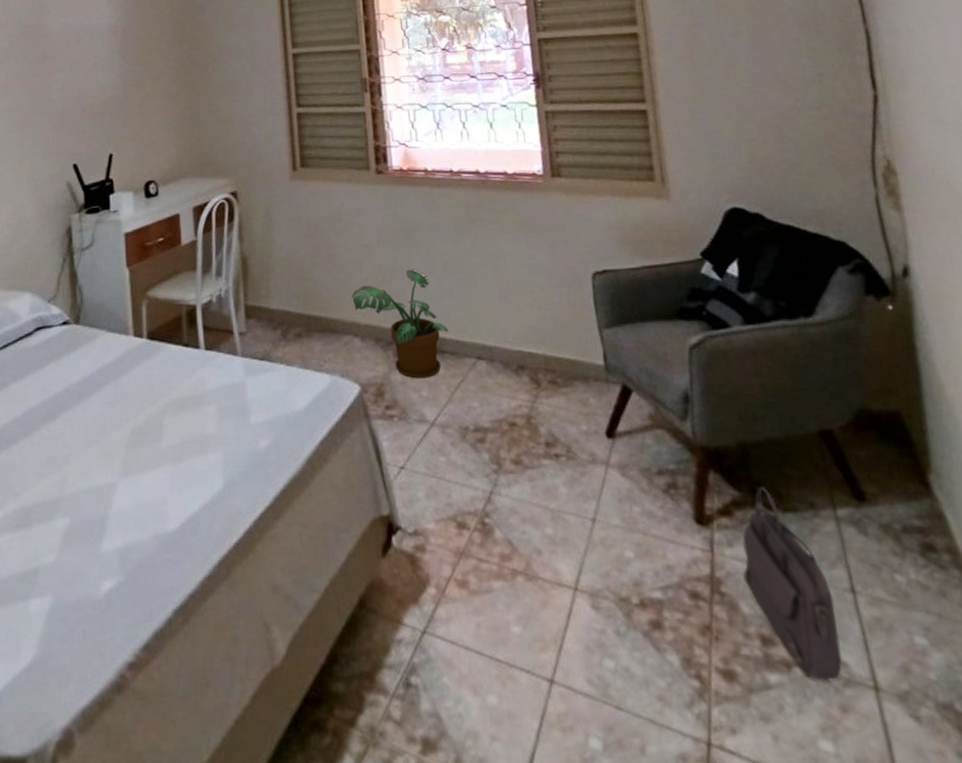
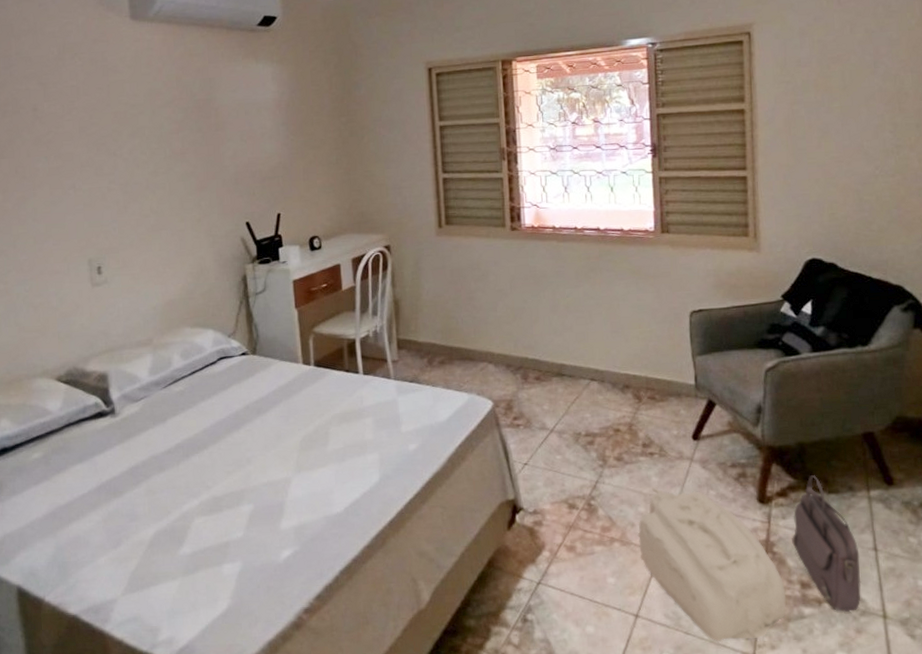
potted plant: present [352,269,449,379] -> none [487,309,568,396]
duffel bag: none [546,501,746,721] -> present [637,487,786,641]

